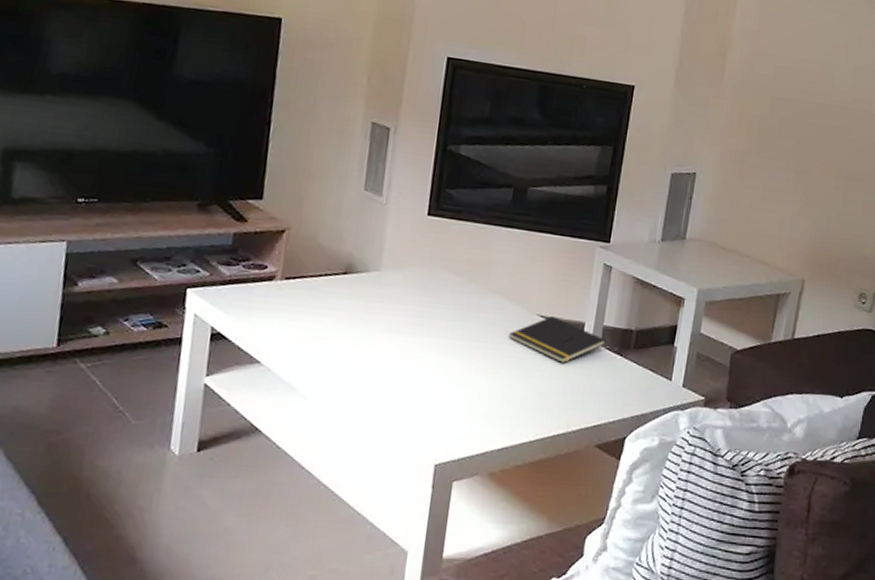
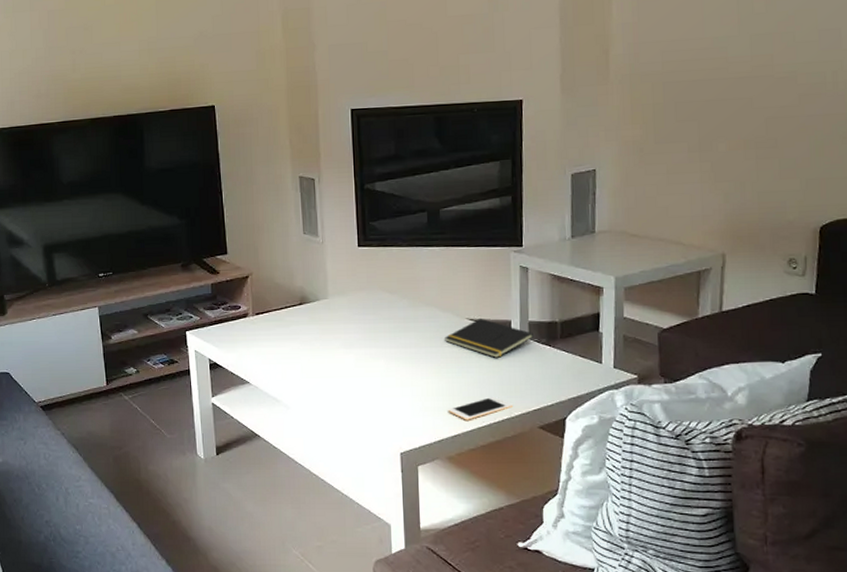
cell phone: none [498,406,571,432] -> present [448,396,512,420]

